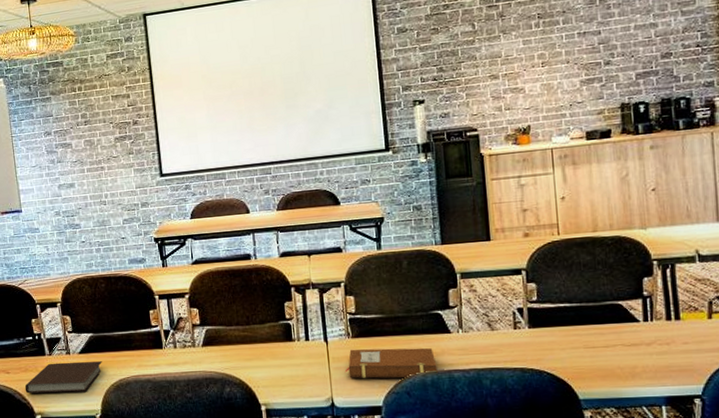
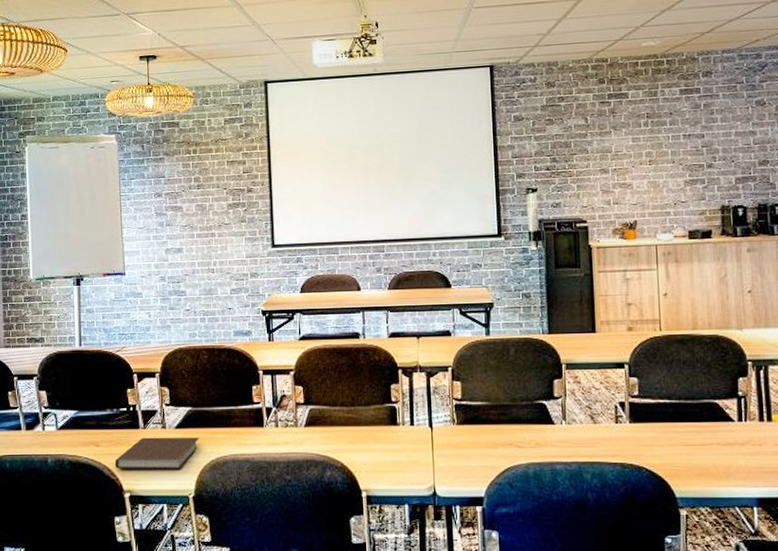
notebook: present [344,348,438,379] -> none [448,436,540,469]

